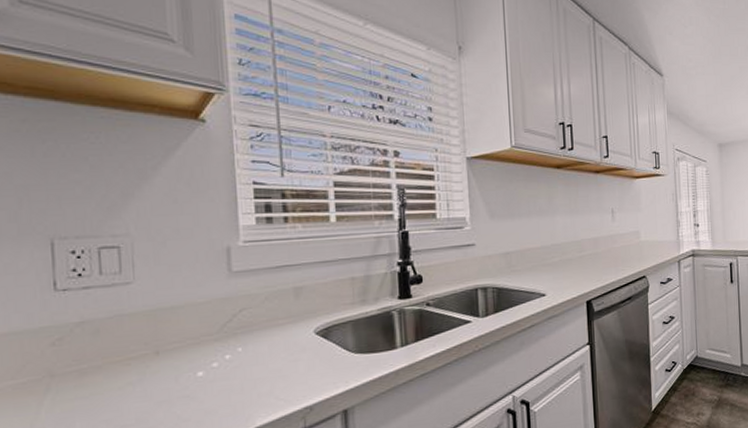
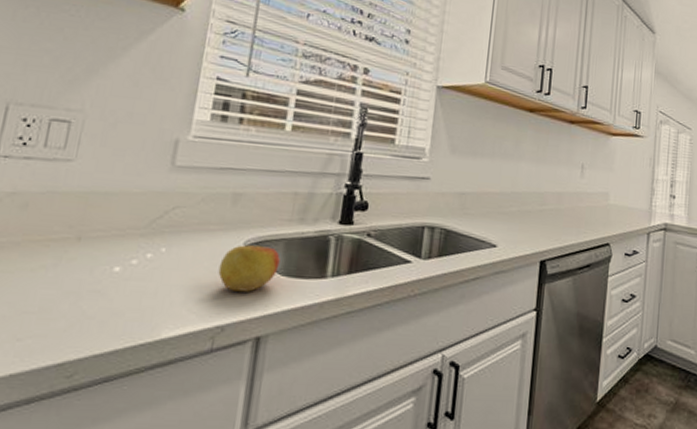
apple: none [295,330,351,375] -> present [218,245,280,292]

